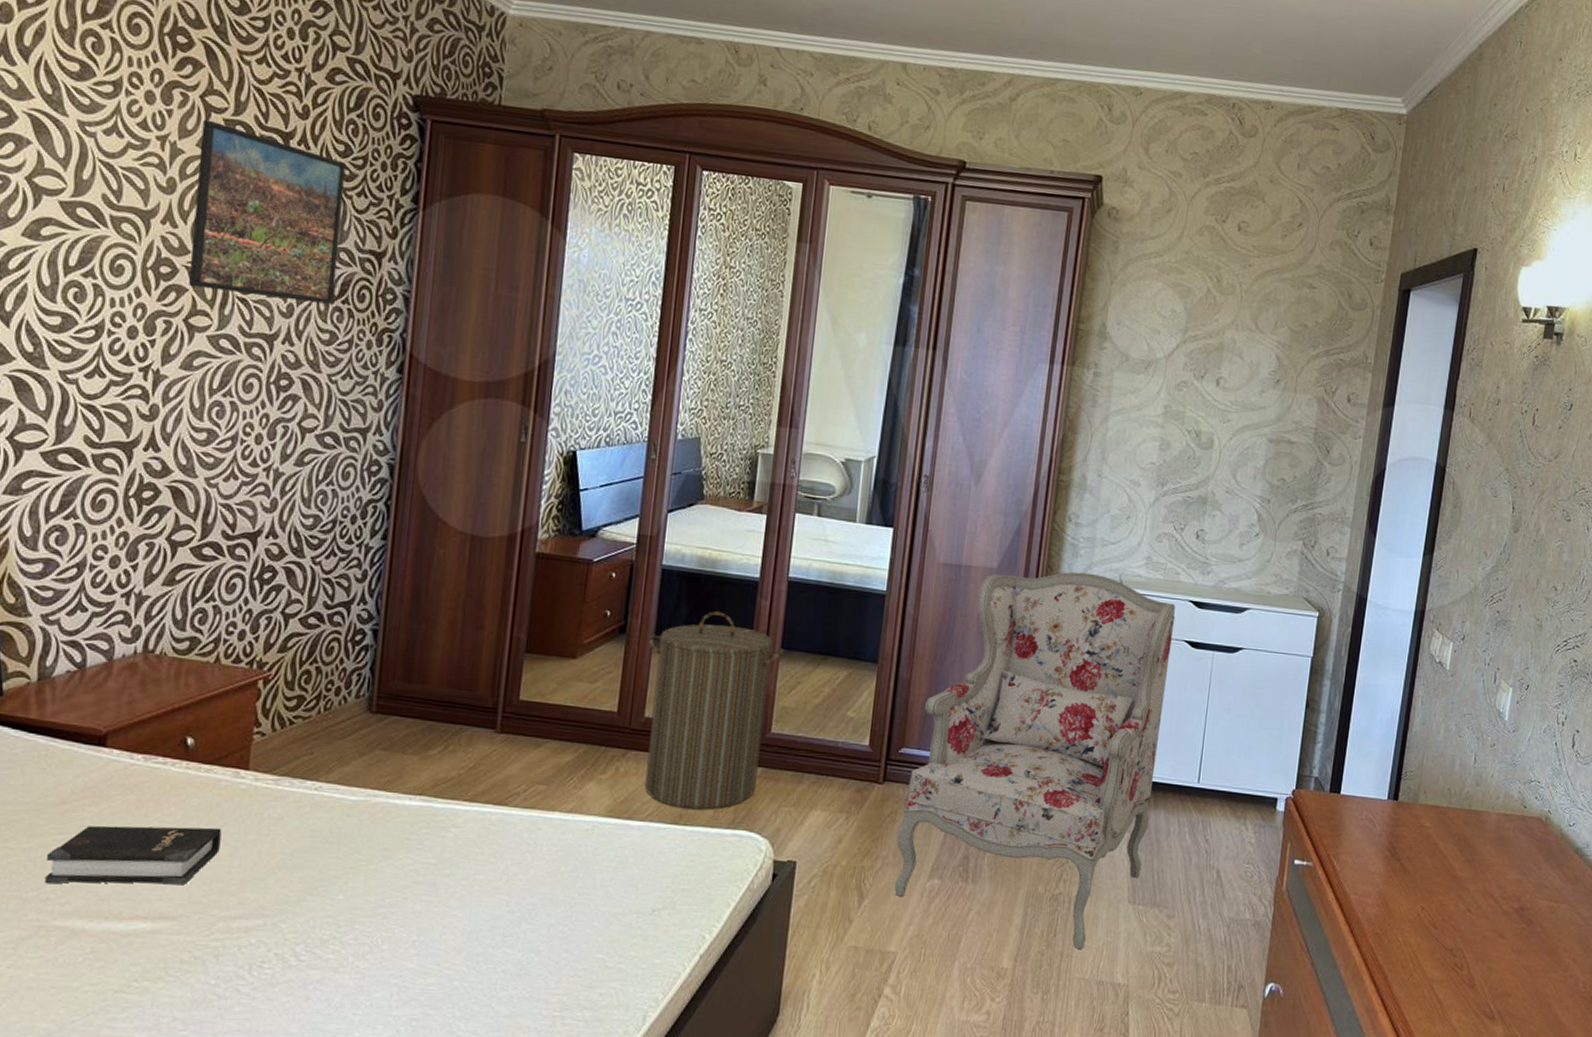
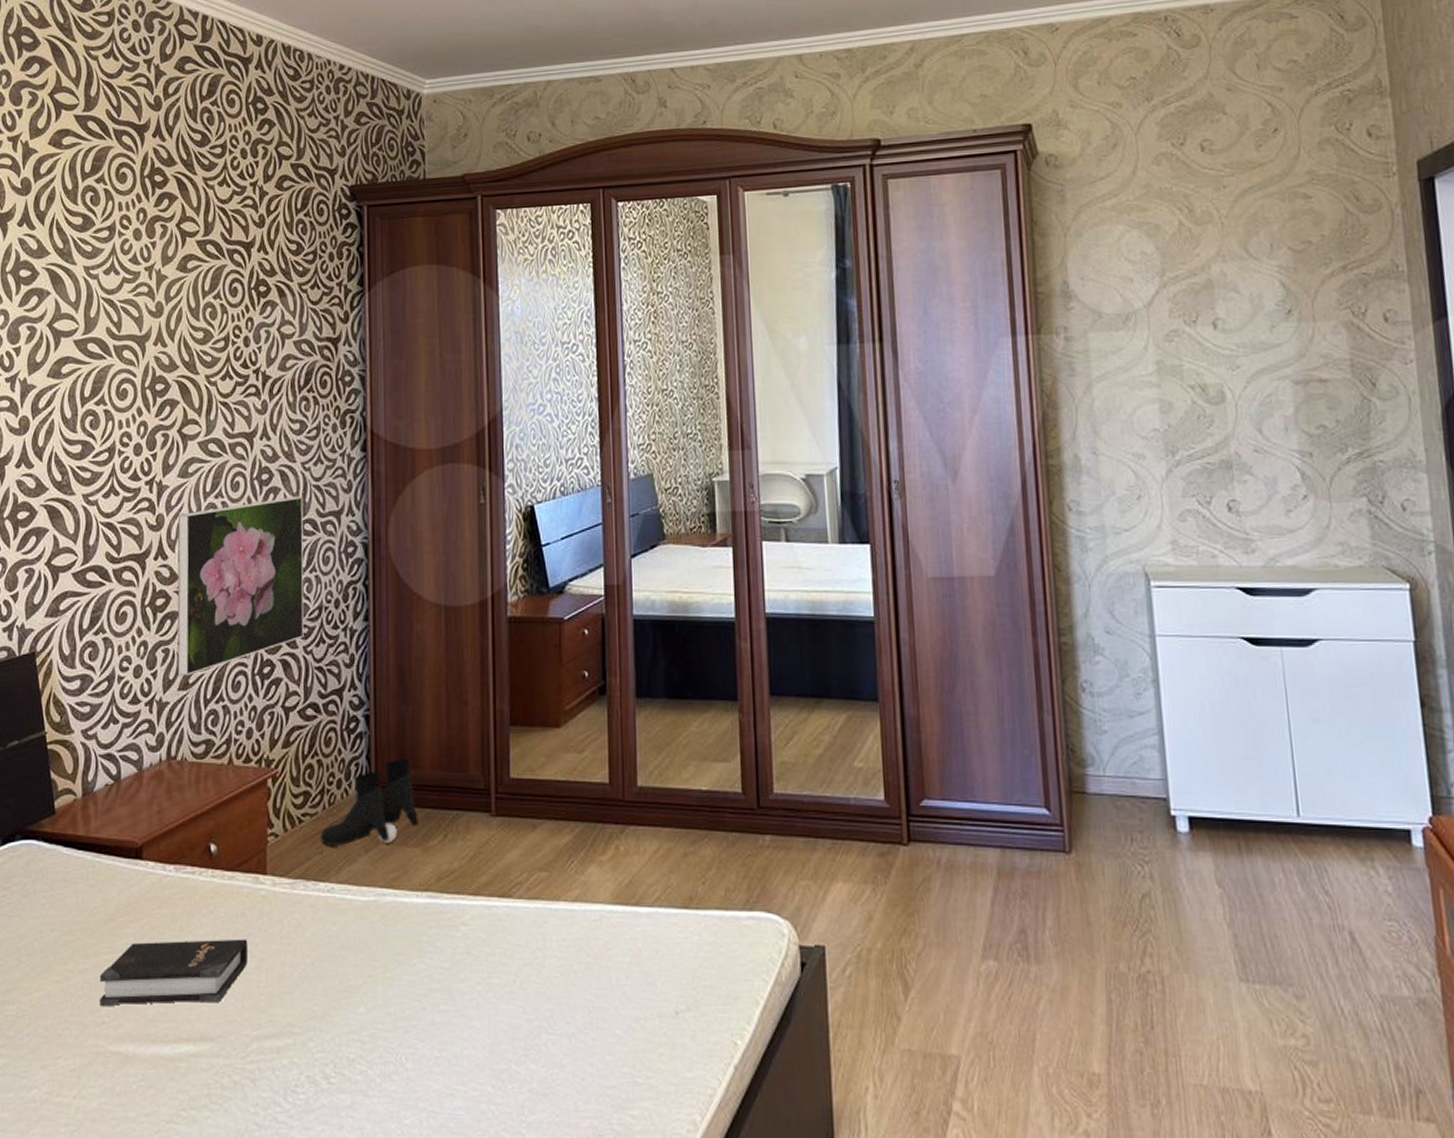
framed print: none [162,406,326,573] -> present [177,497,304,677]
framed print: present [189,119,346,305] -> none [179,244,300,399]
boots: none [311,673,420,749] -> present [320,759,418,846]
laundry hamper: present [644,611,785,809] -> none [630,660,774,888]
armchair: present [894,572,1175,949] -> none [936,568,1248,1045]

